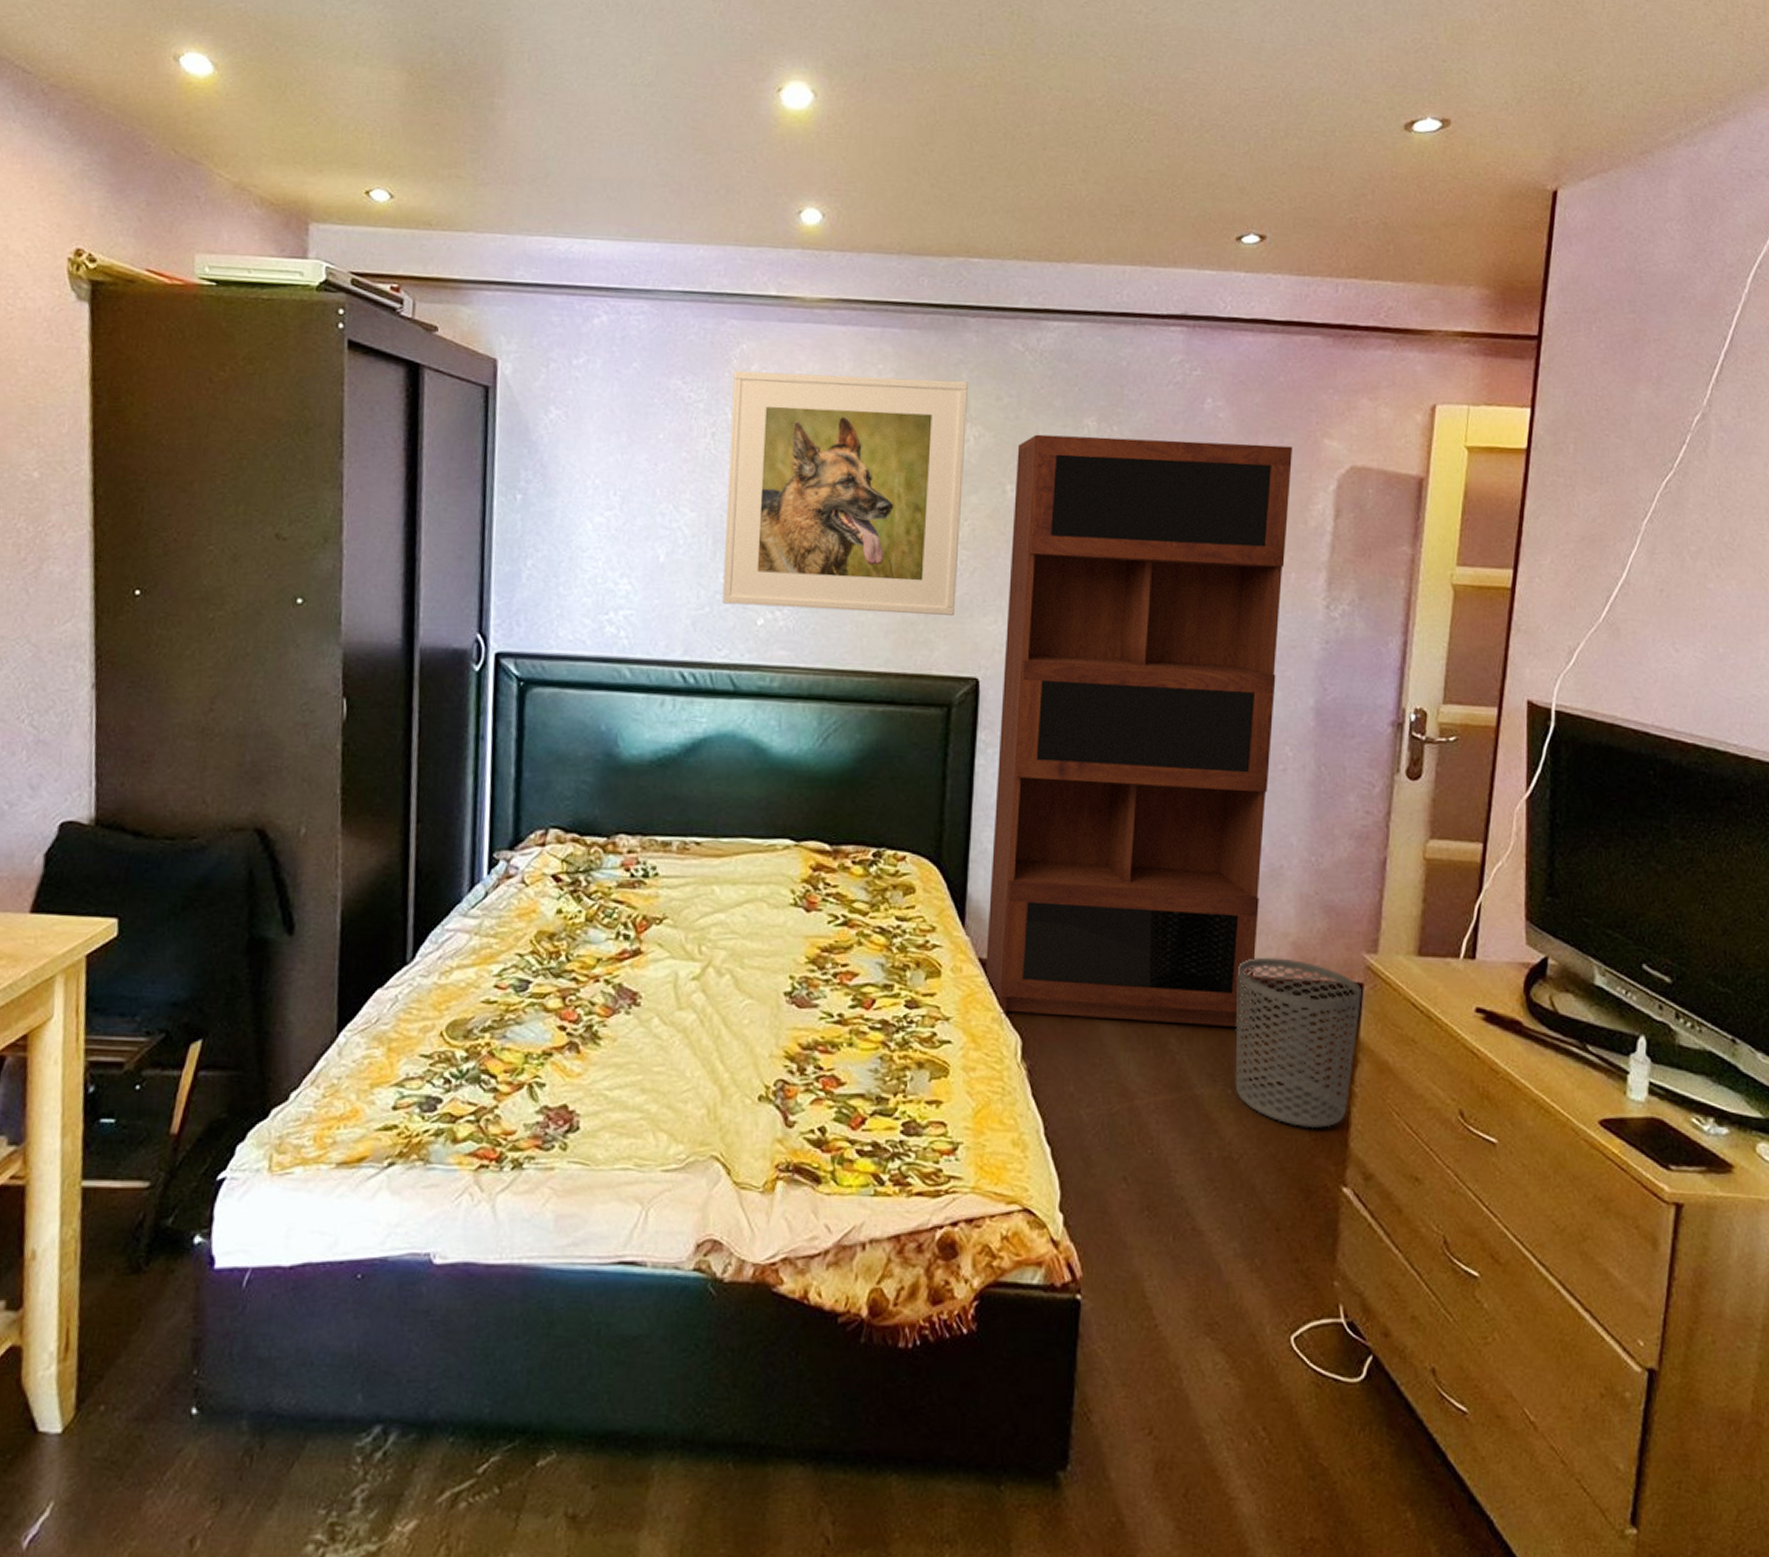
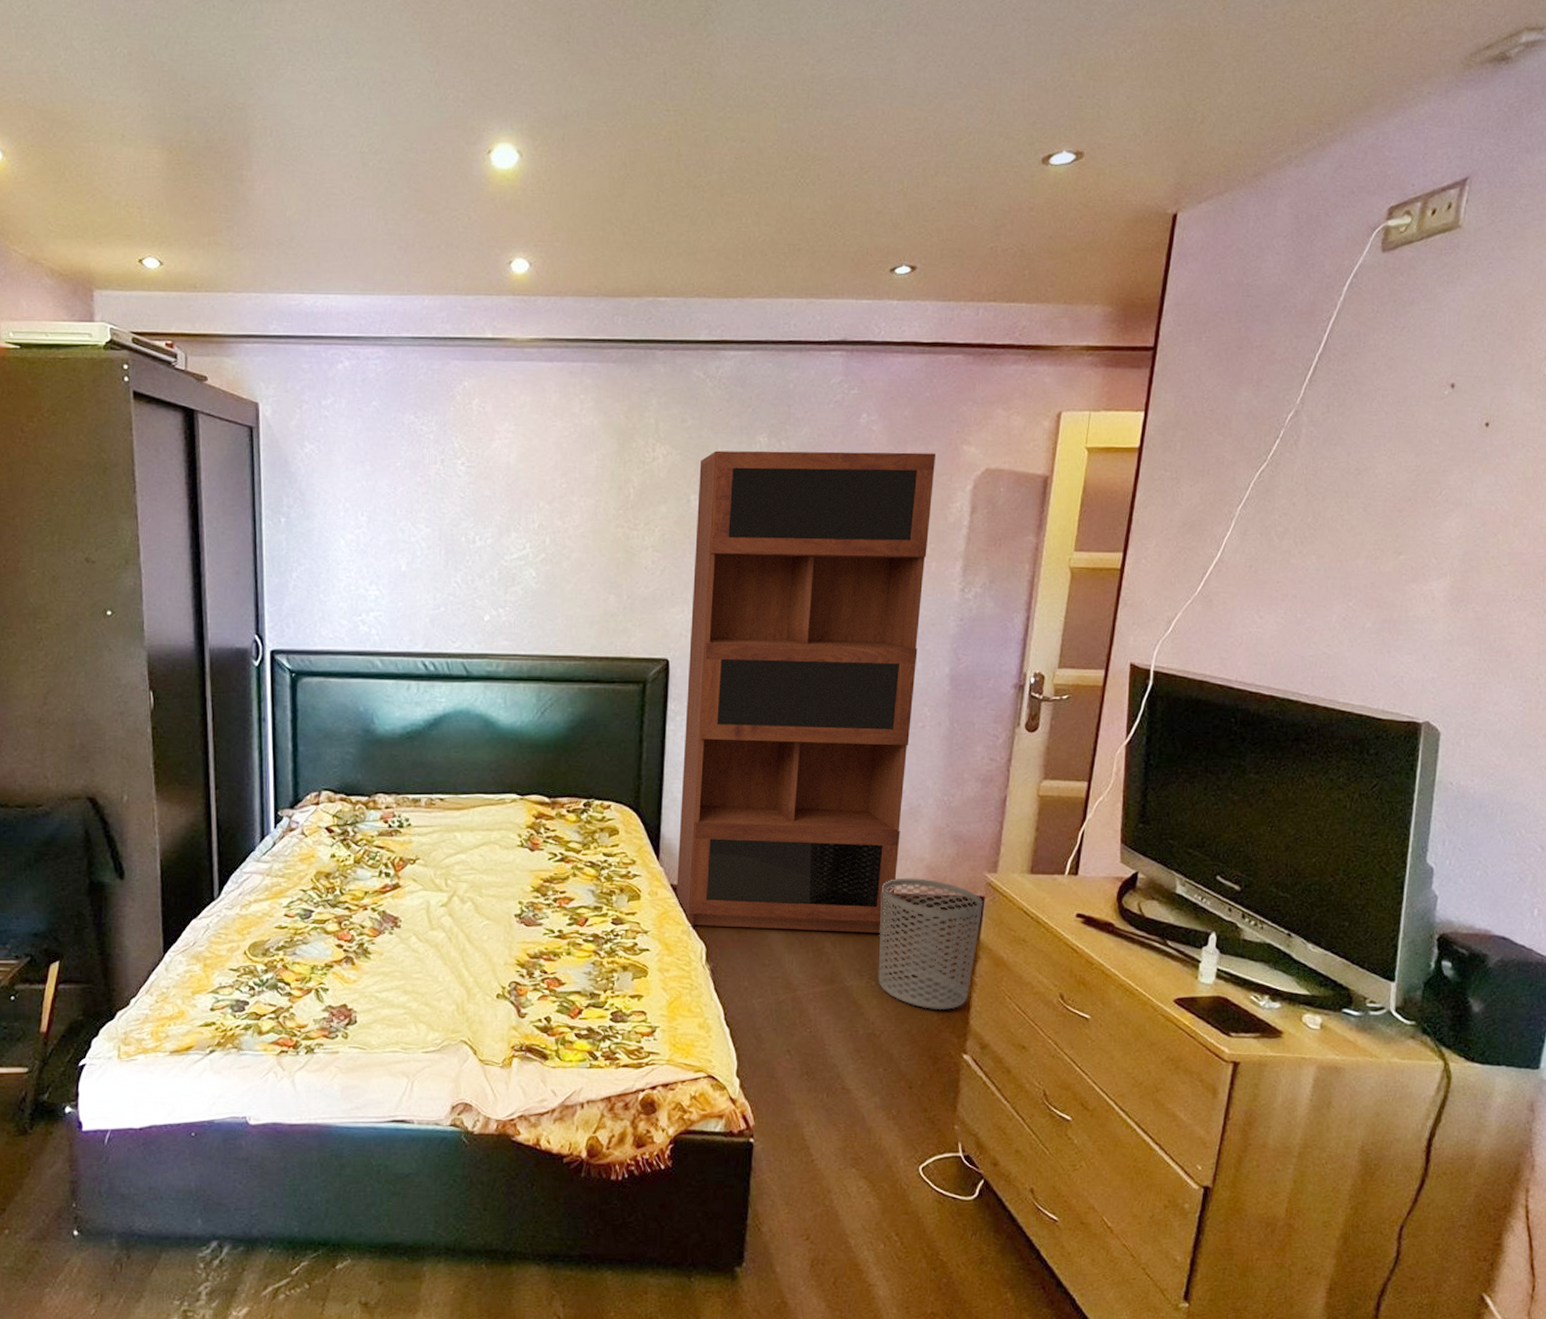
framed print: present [722,371,968,615] -> none [455,405,657,607]

